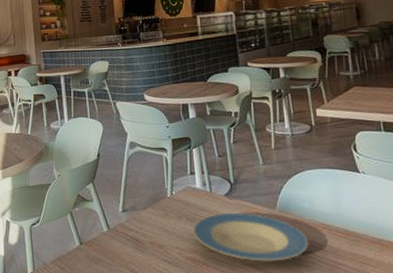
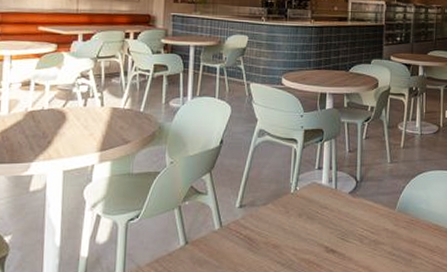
plate: present [193,213,309,262] -> none [312,212,421,263]

